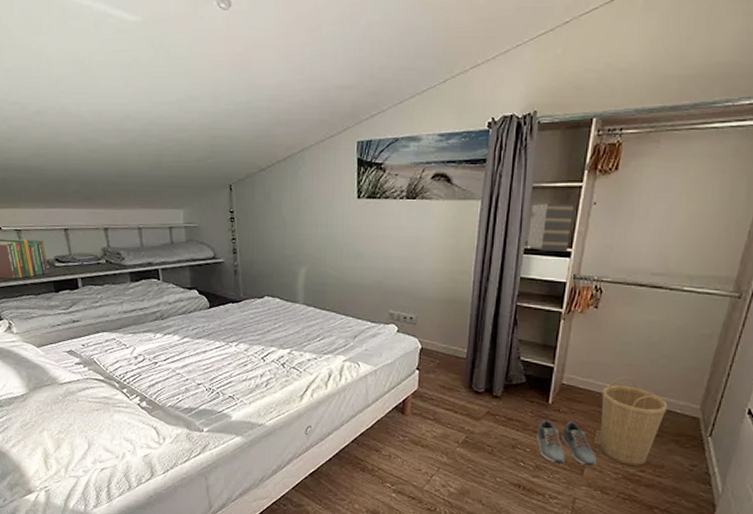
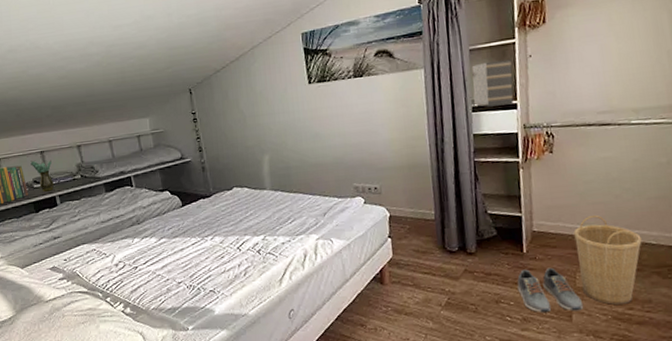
vase: none [53,237,76,272] -> present [30,160,54,192]

